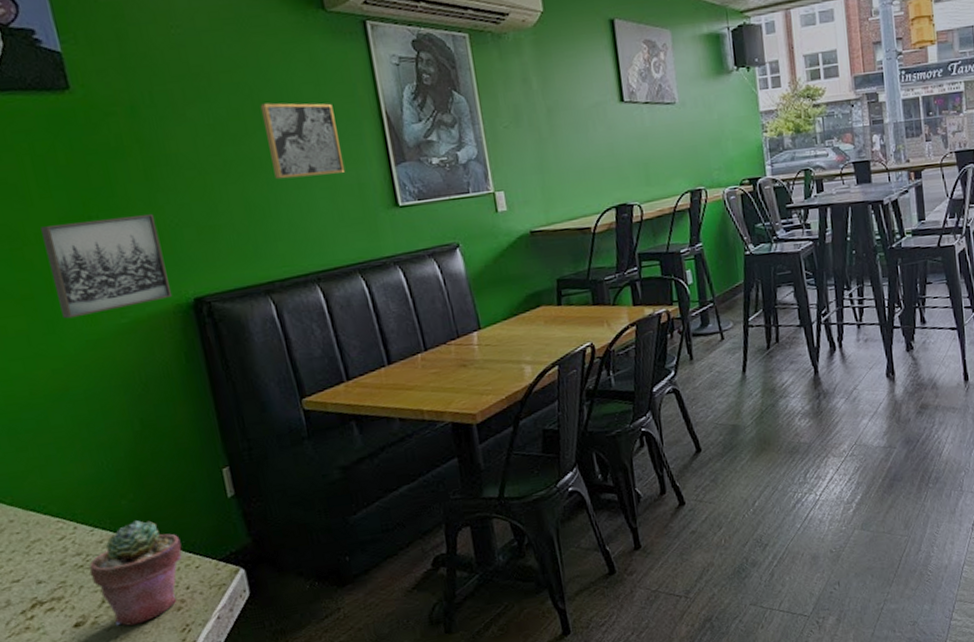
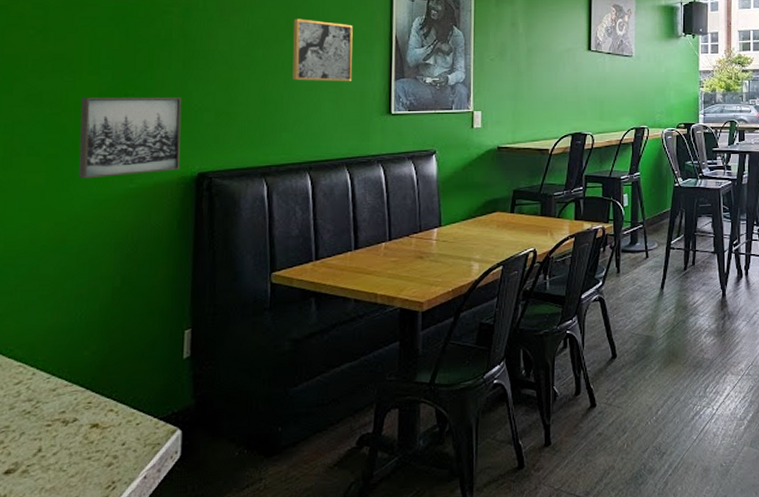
potted succulent: present [89,520,182,626] -> none [35,372,129,478]

